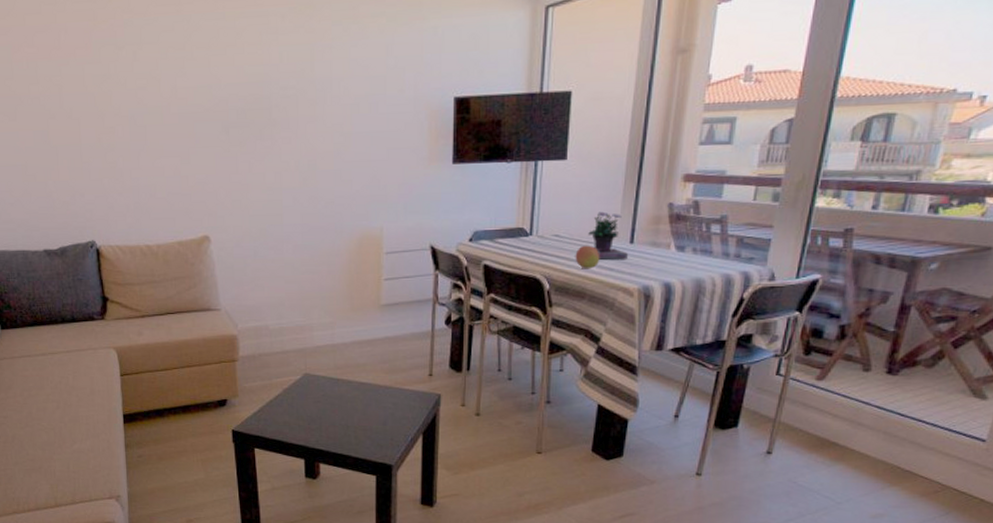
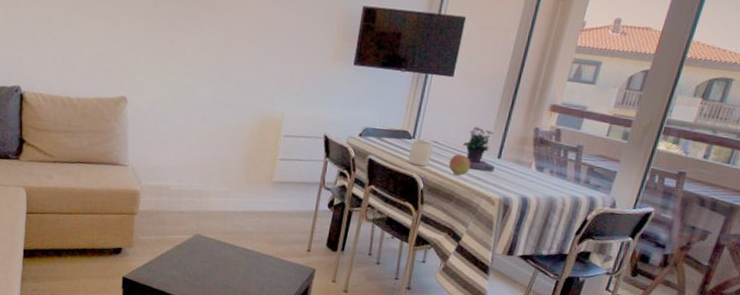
mug: none [528,236,554,265] -> present [408,140,433,167]

